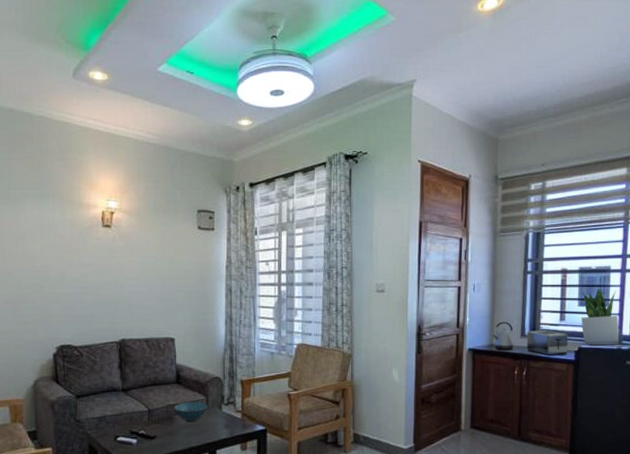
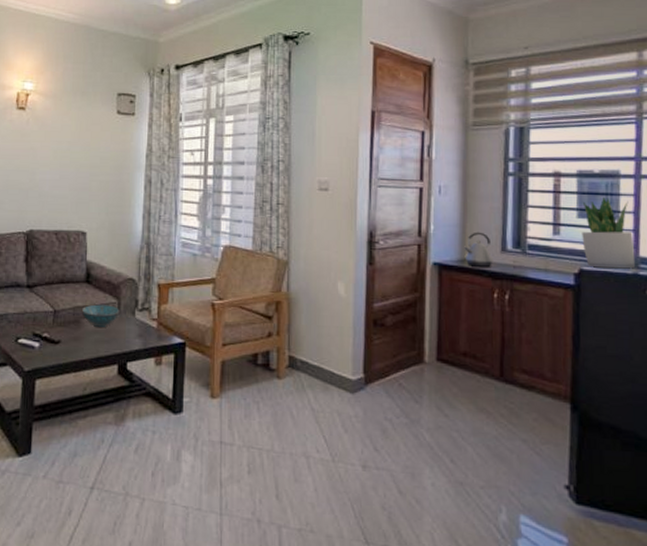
toaster: present [526,330,568,356] -> none [508,245,565,279]

